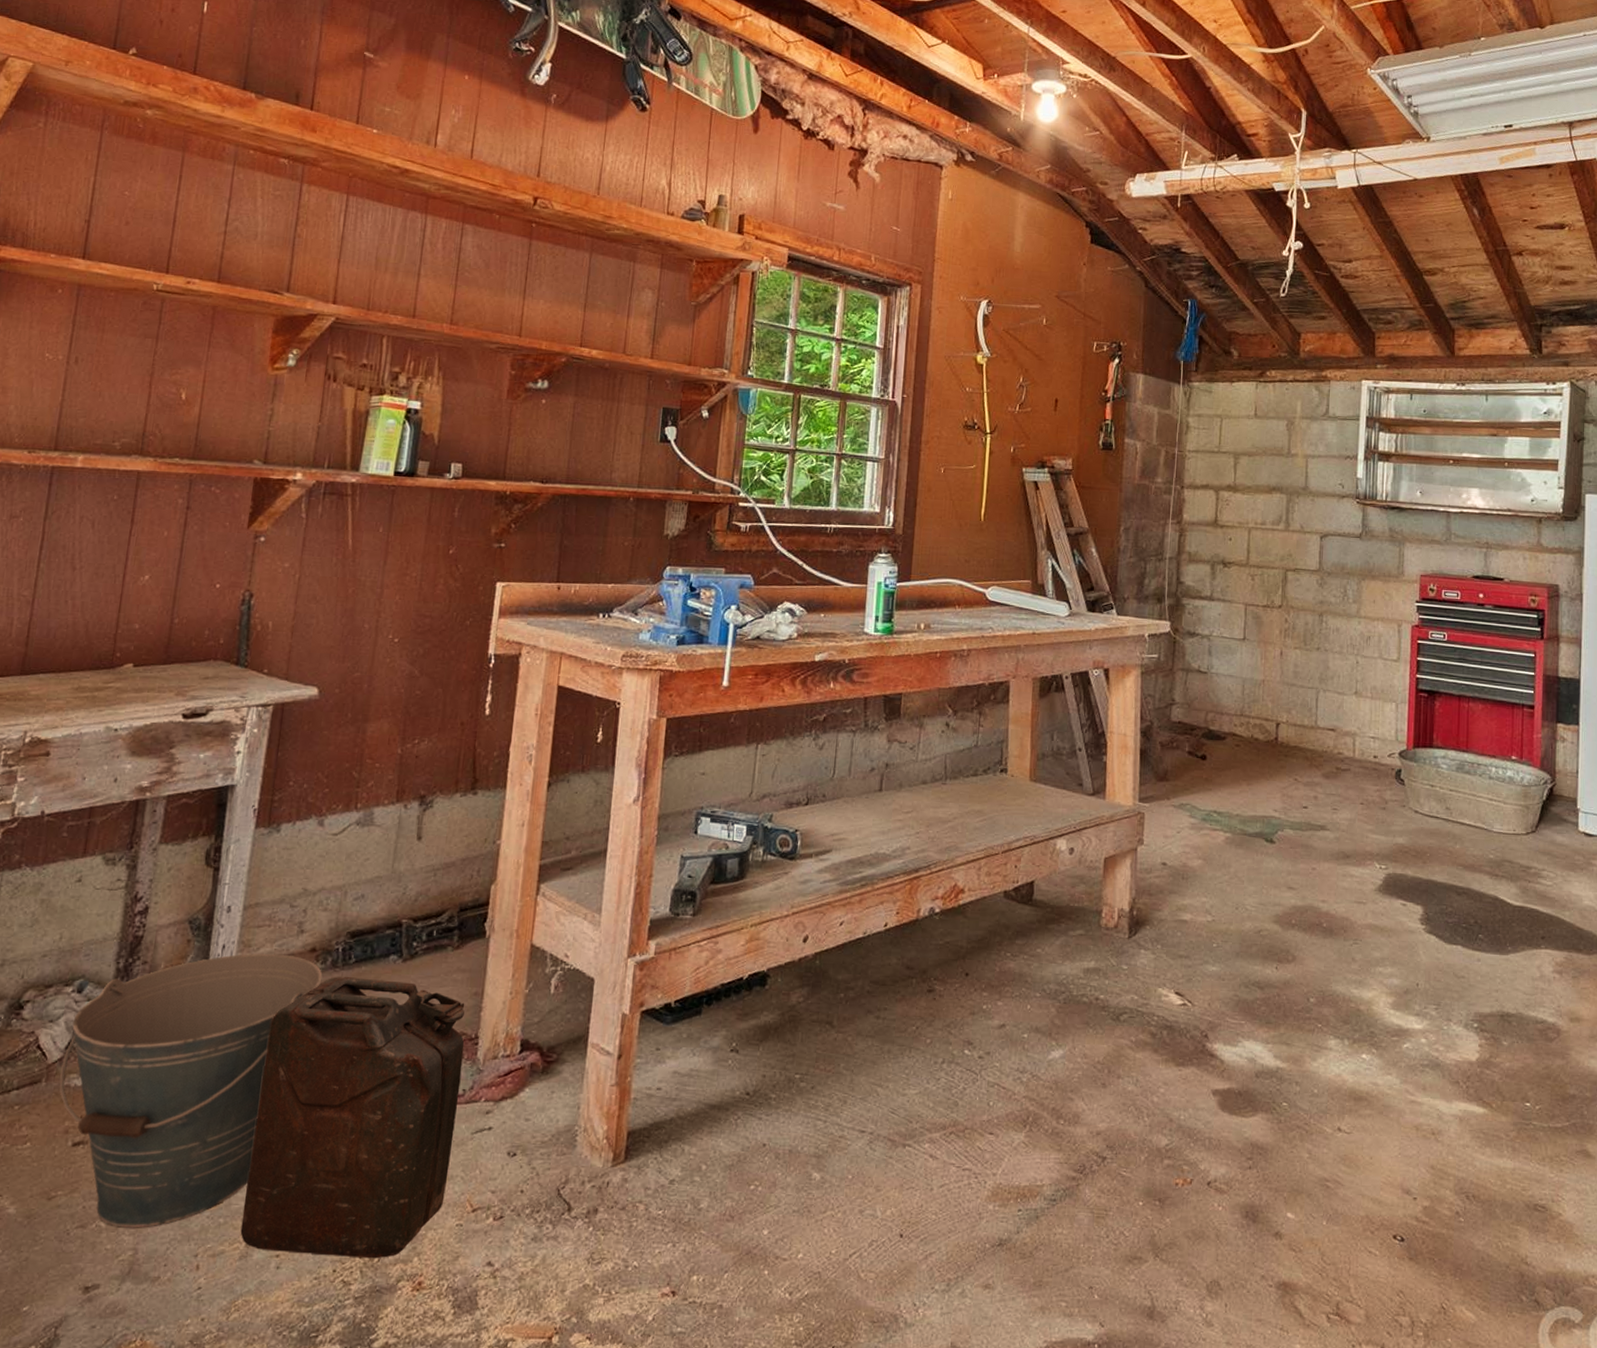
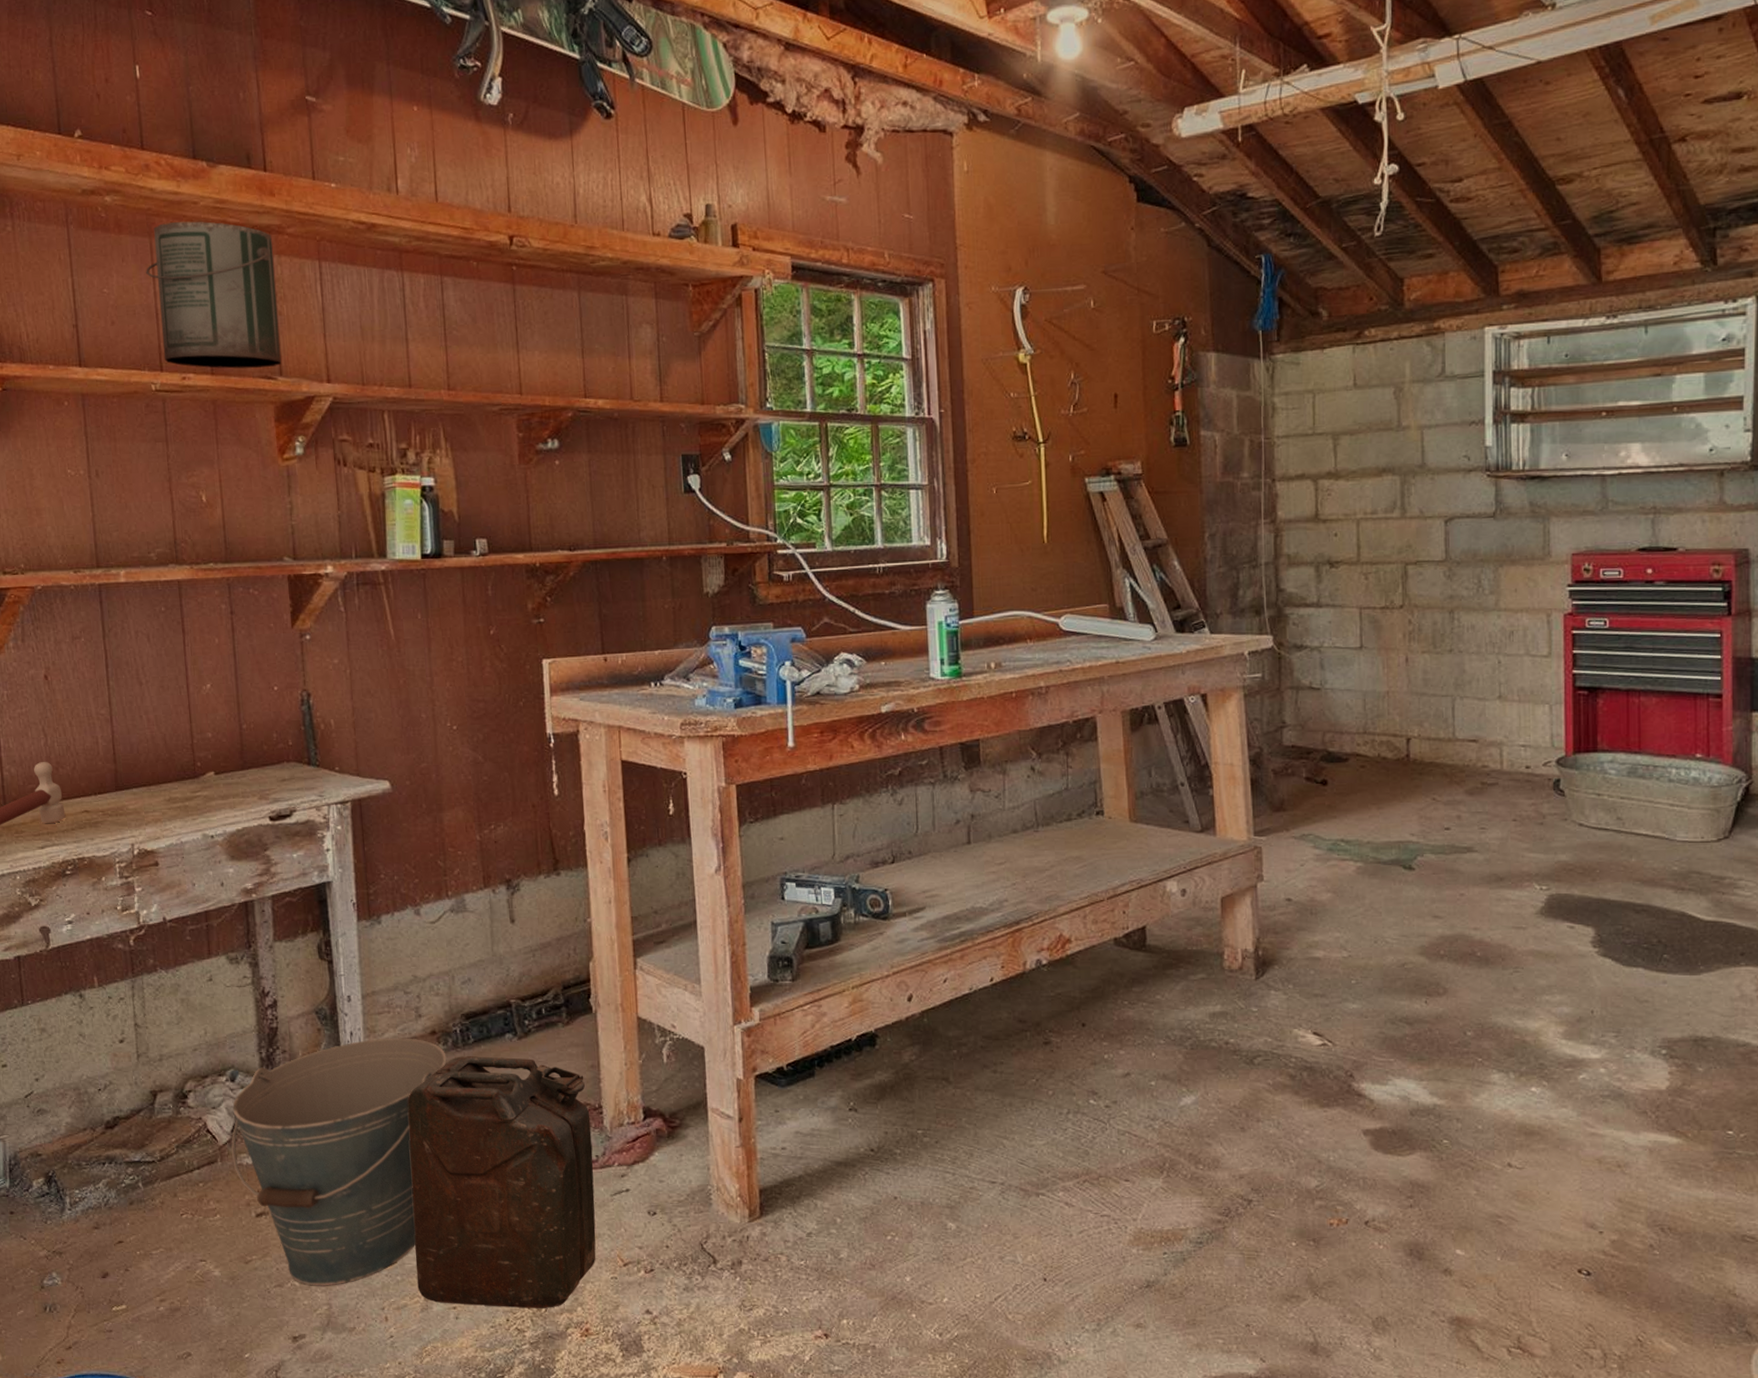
paint can: none [172,141,305,283] -> present [146,221,282,369]

